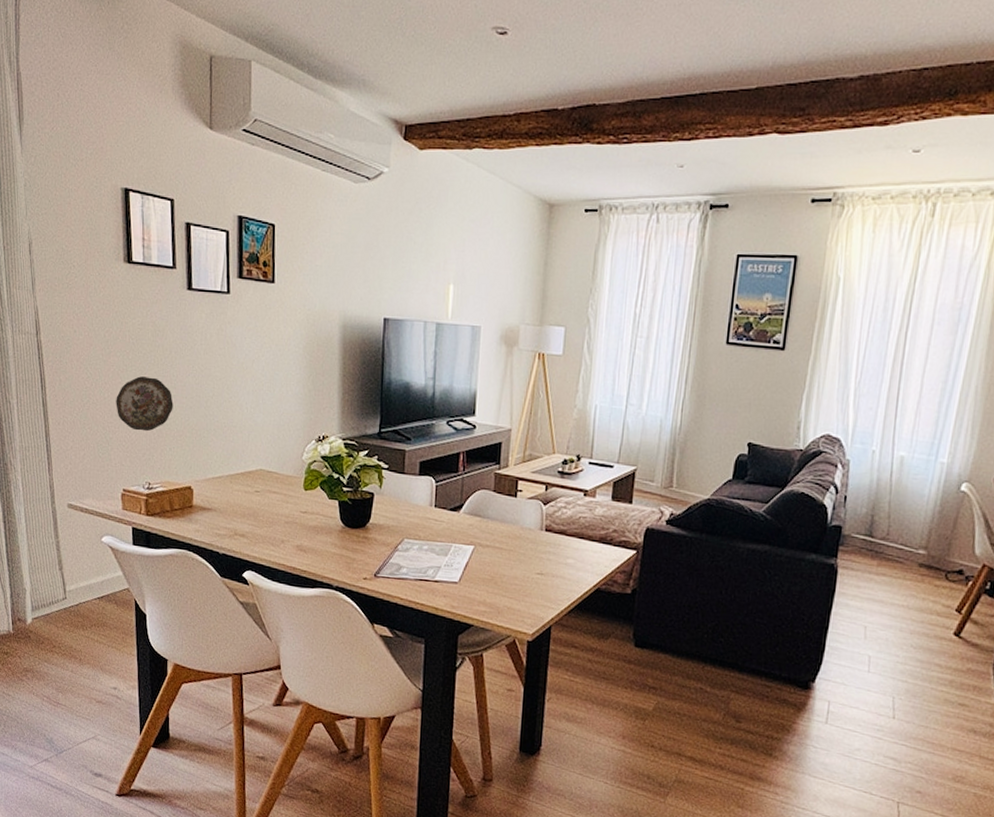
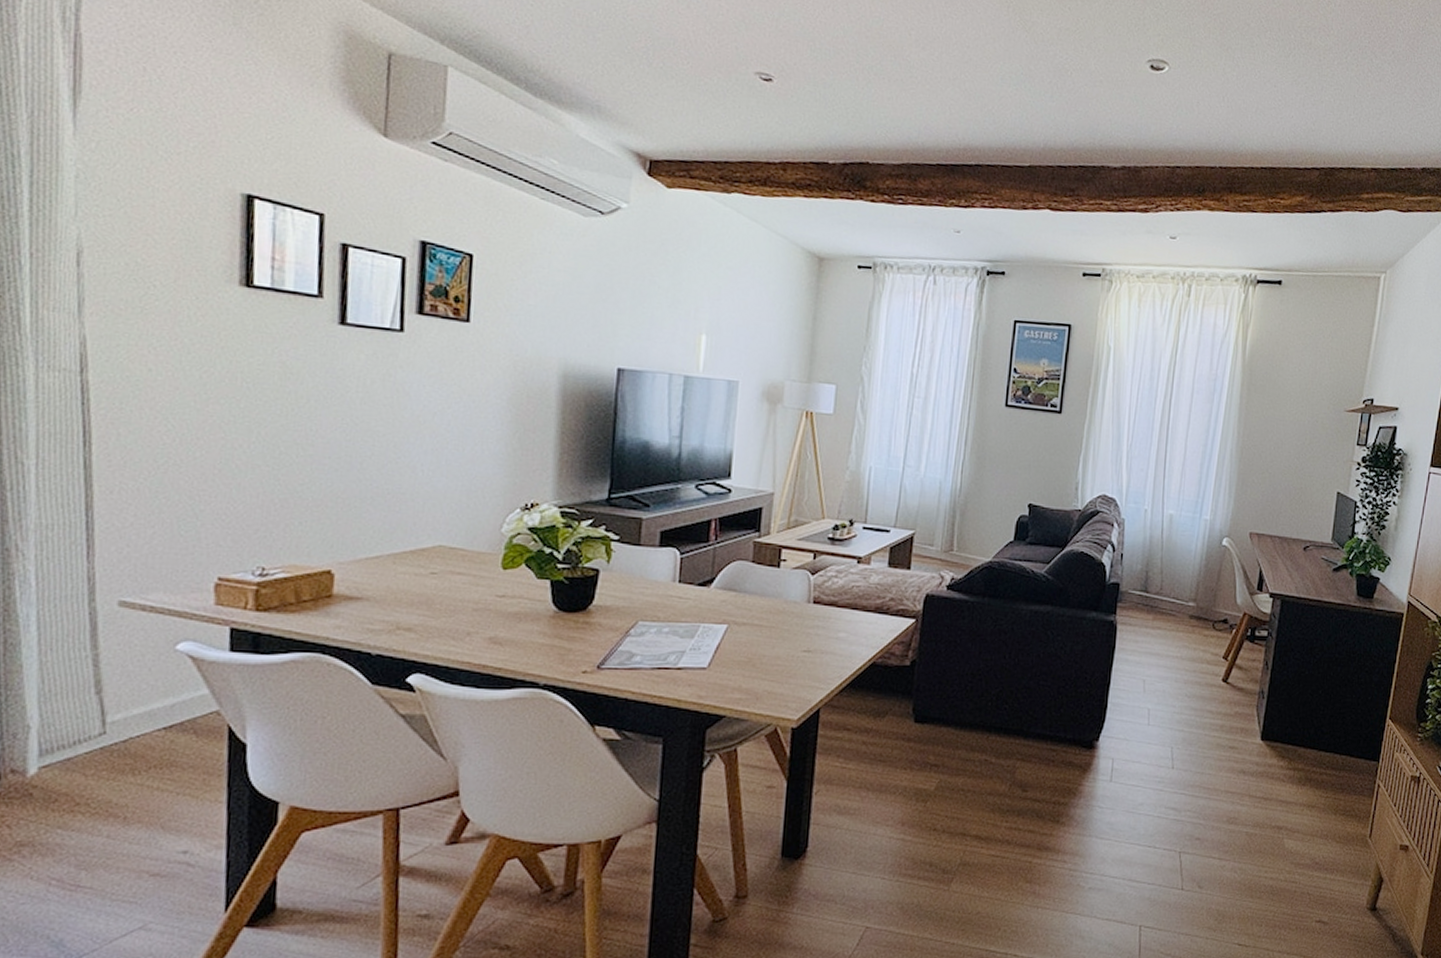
decorative plate: present [116,376,173,432] -> none [213,430,309,501]

